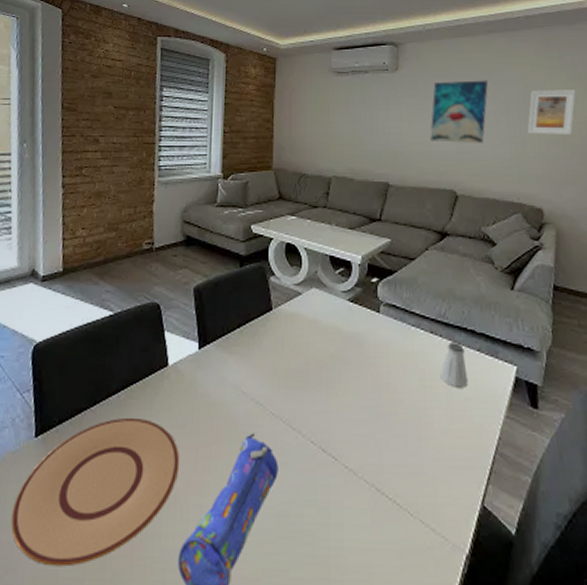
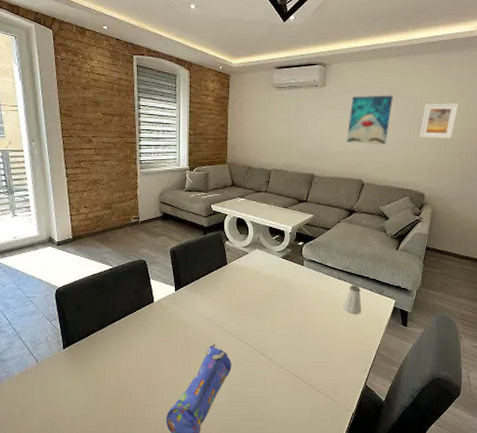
plate: present [10,417,180,567] -> none [52,335,165,425]

